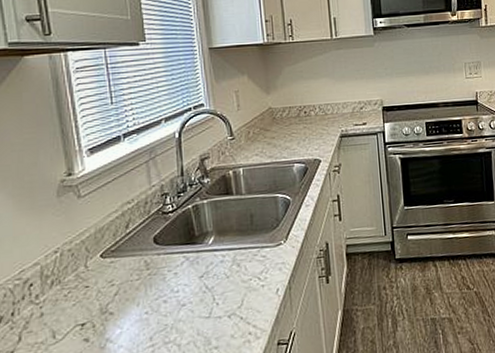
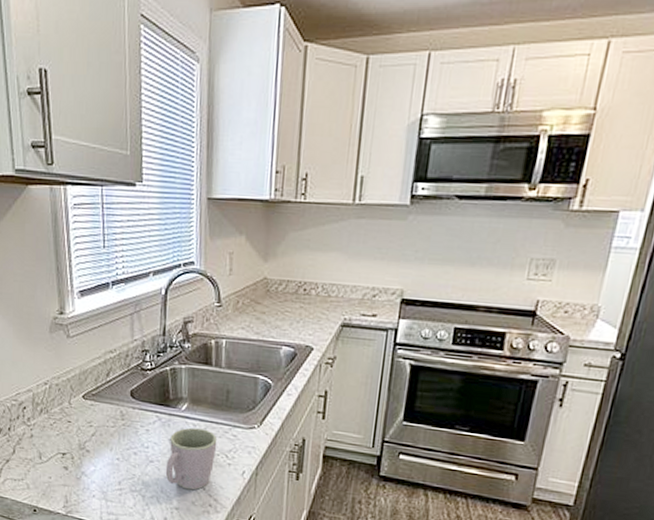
mug: none [199,257,249,325] -> present [165,427,218,490]

